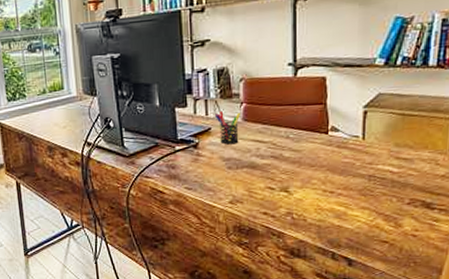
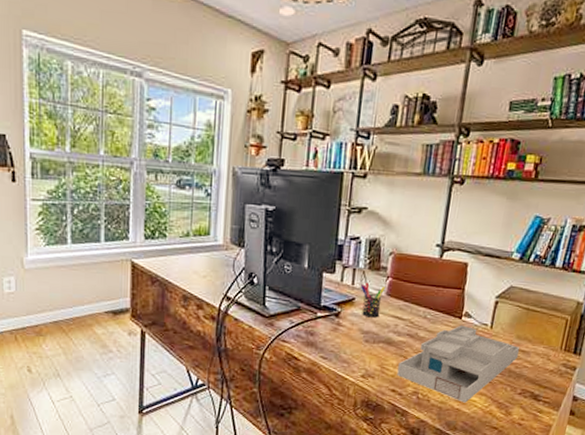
desk organizer: none [266,140,401,219] -> present [397,325,520,403]

